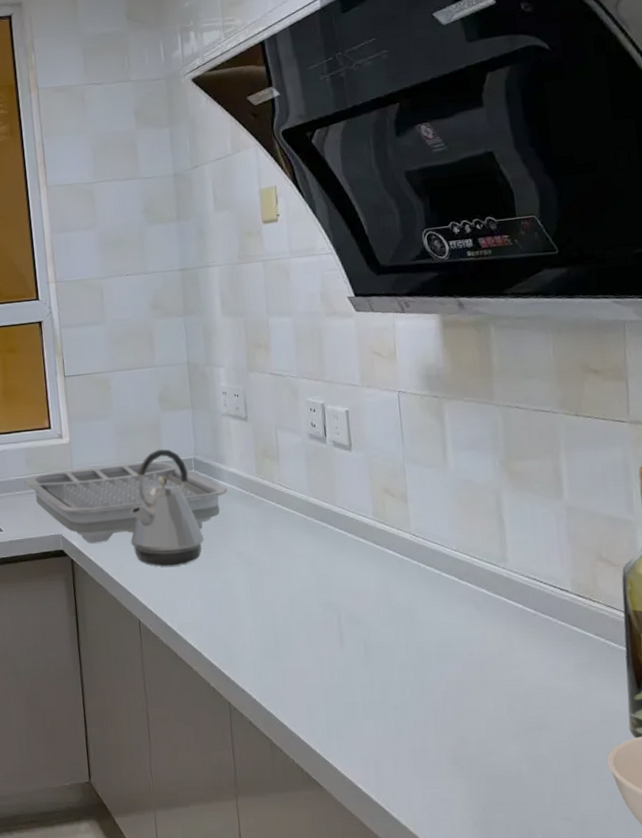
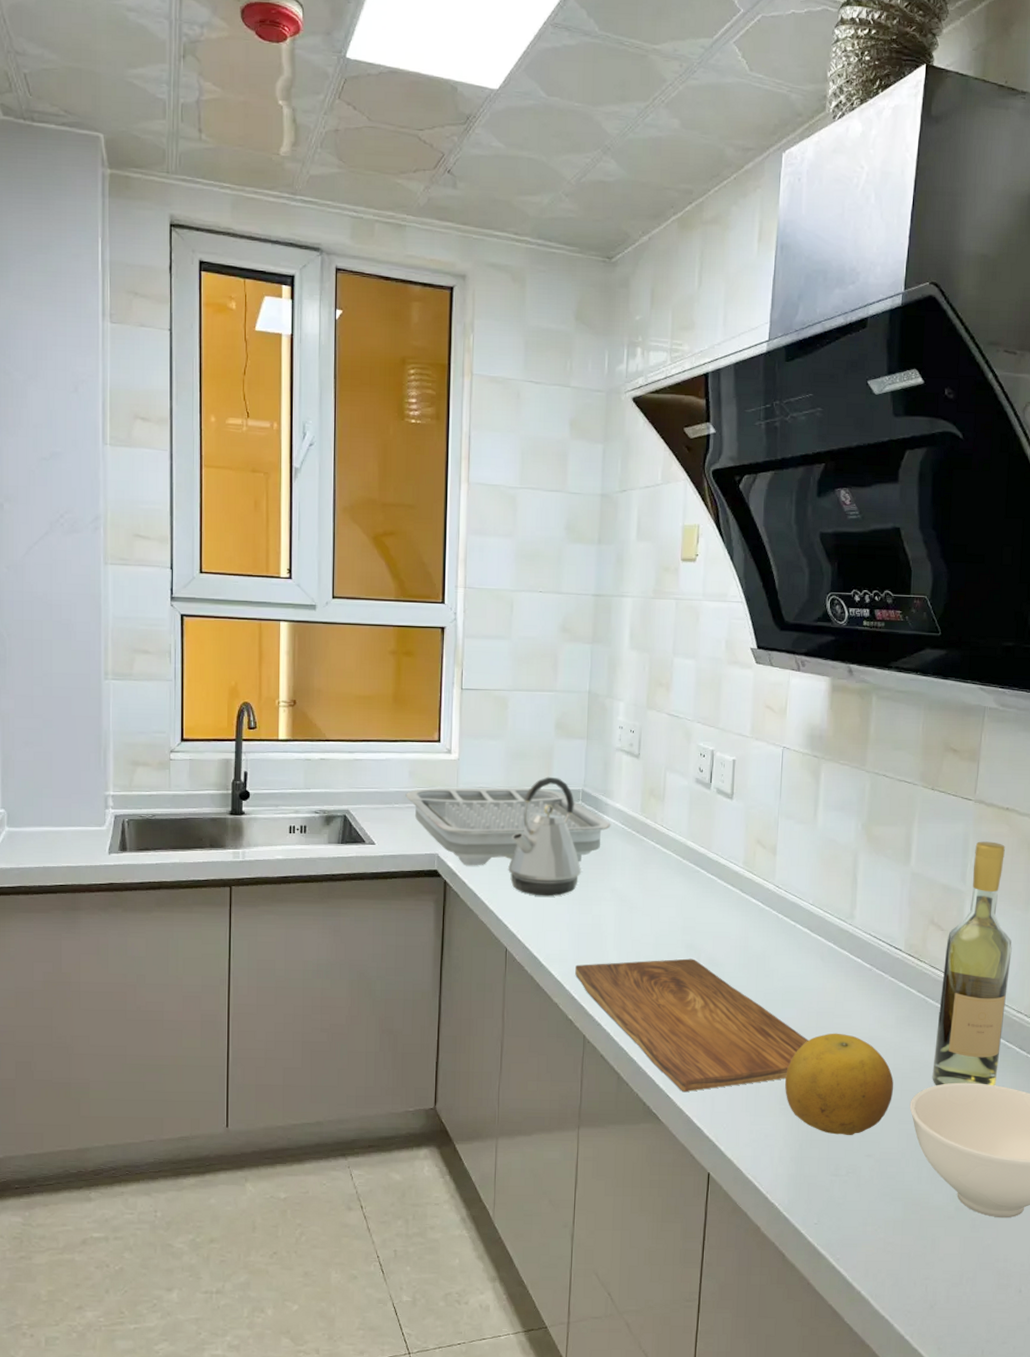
cutting board: none [211,617,475,756] -> present [575,958,808,1092]
fruit: none [454,685,585,797] -> present [785,1033,894,1135]

